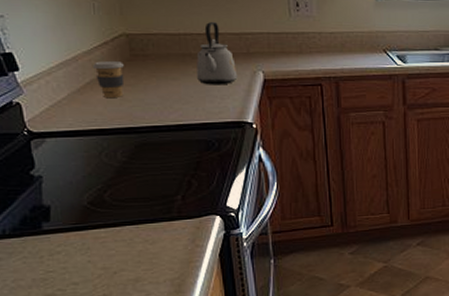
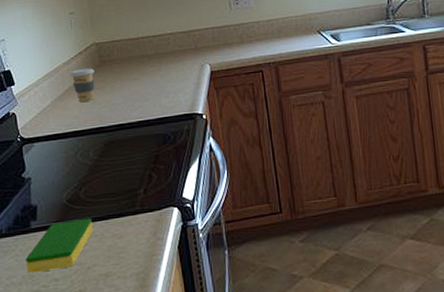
dish sponge: none [36,222,121,276] -> present [25,218,93,273]
kettle: present [196,22,238,85] -> none [153,24,188,82]

